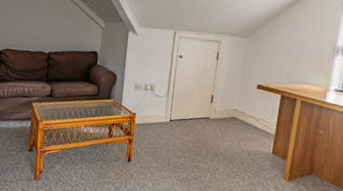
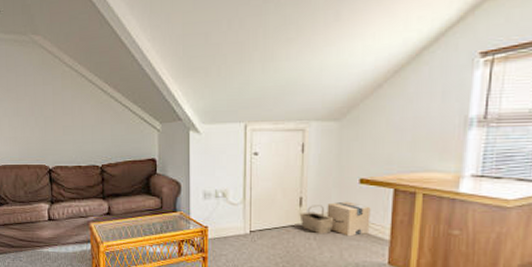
basket: none [210,102,236,127] -> present [299,205,334,234]
cardboard box: none [230,101,264,130] -> present [326,201,371,237]

